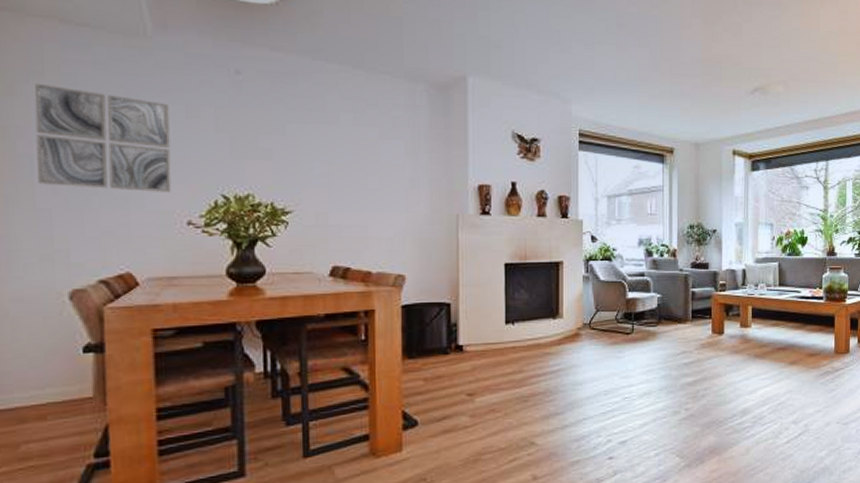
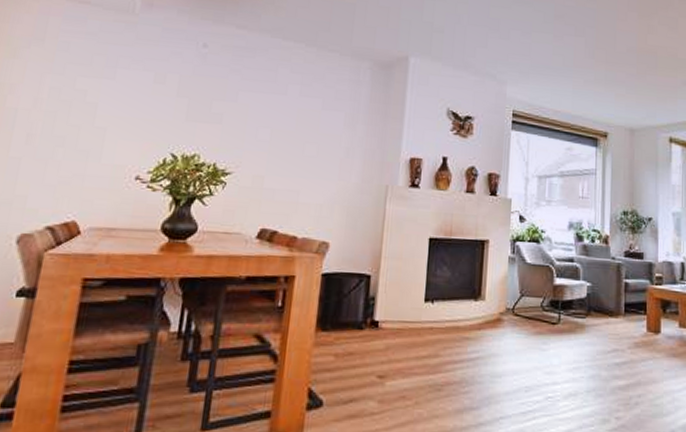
wall art: present [34,83,172,192] -> none [16,48,141,148]

